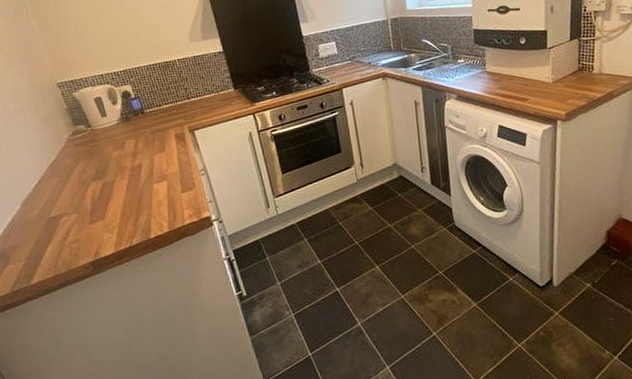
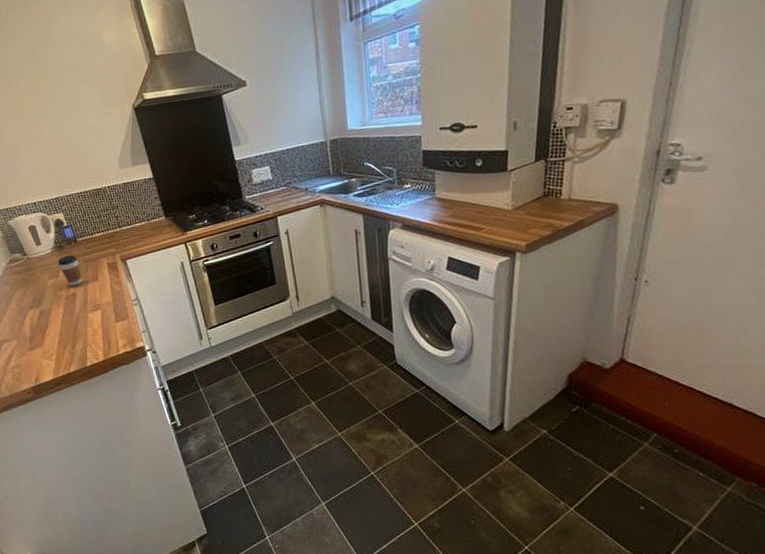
coffee cup: none [123,126,149,158] -> present [58,255,83,286]

